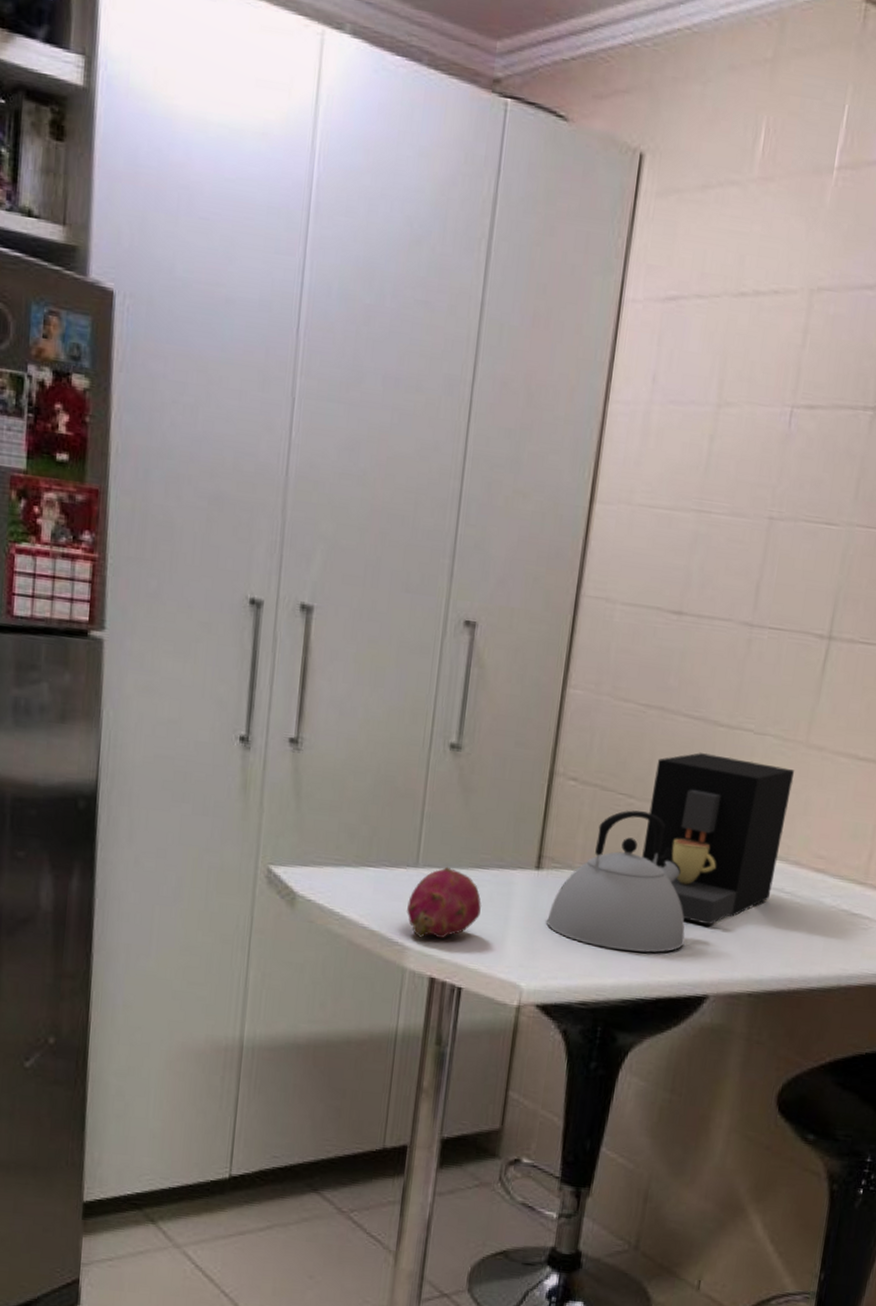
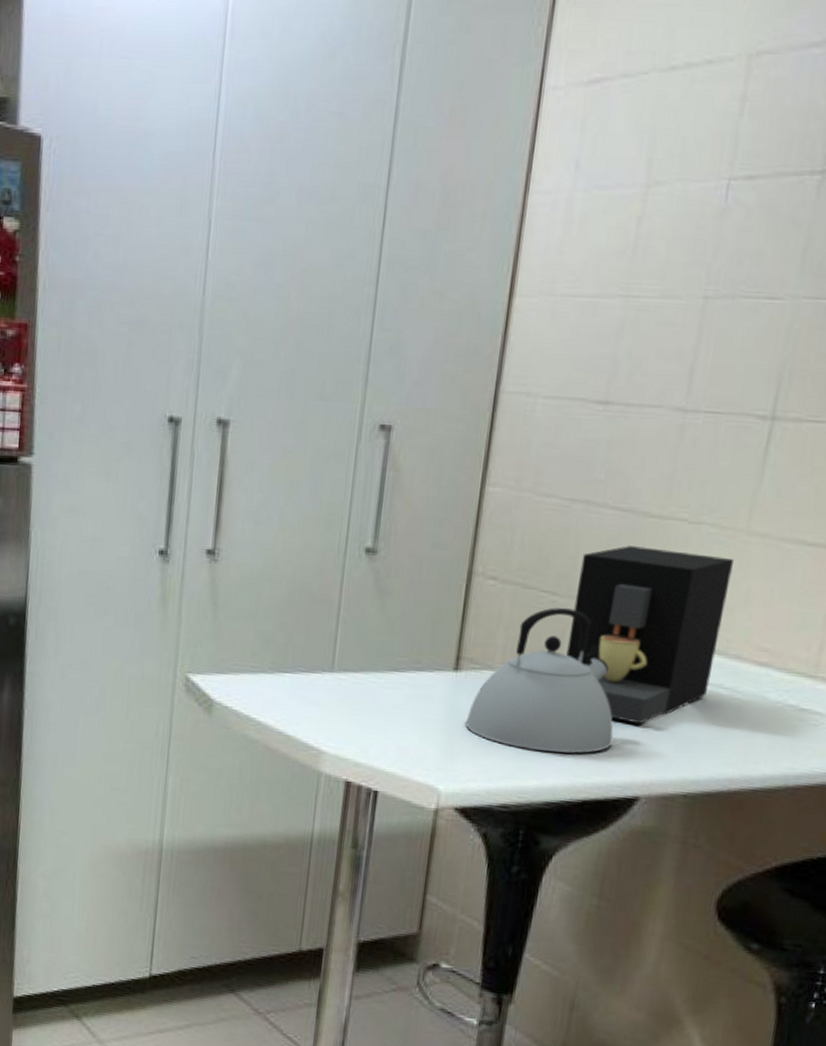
fruit: present [407,866,482,939] -> none [322,670,398,743]

